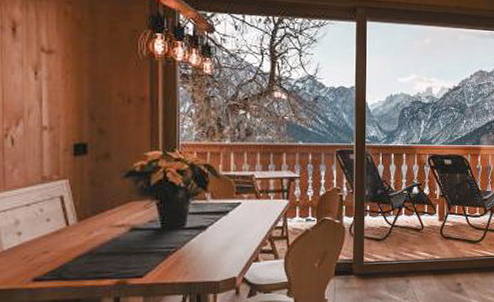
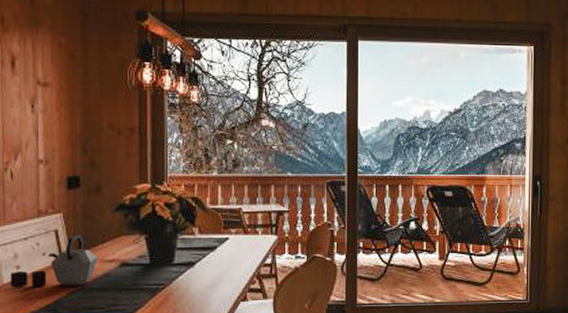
kettle: none [10,200,106,254] -> present [10,235,98,288]

